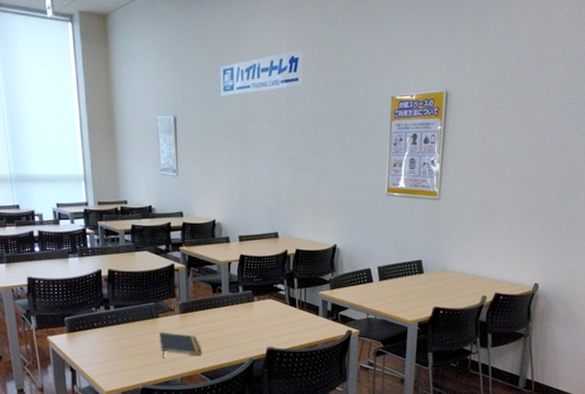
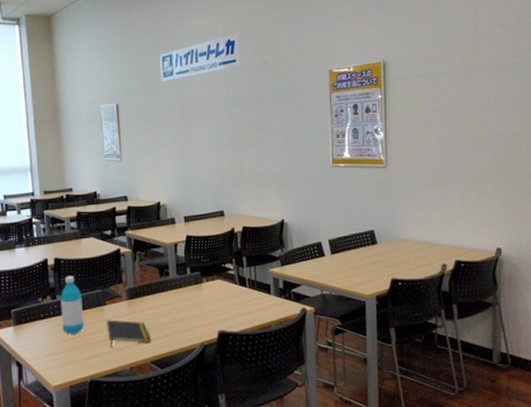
water bottle: none [114,288,137,344] -> present [60,276,84,334]

